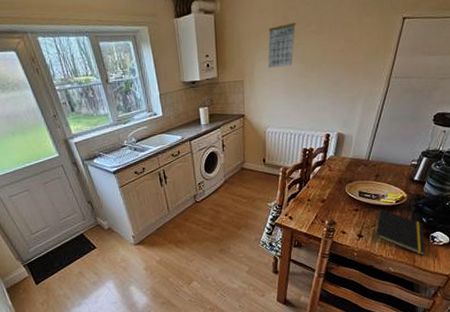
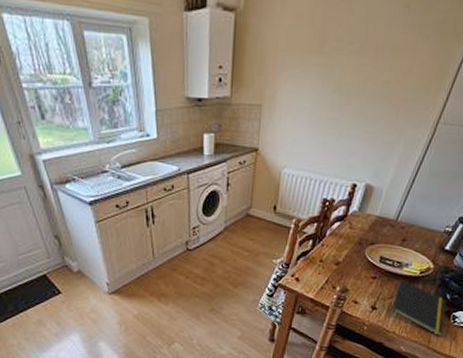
calendar: present [267,22,296,69] -> none [293,37,336,94]

